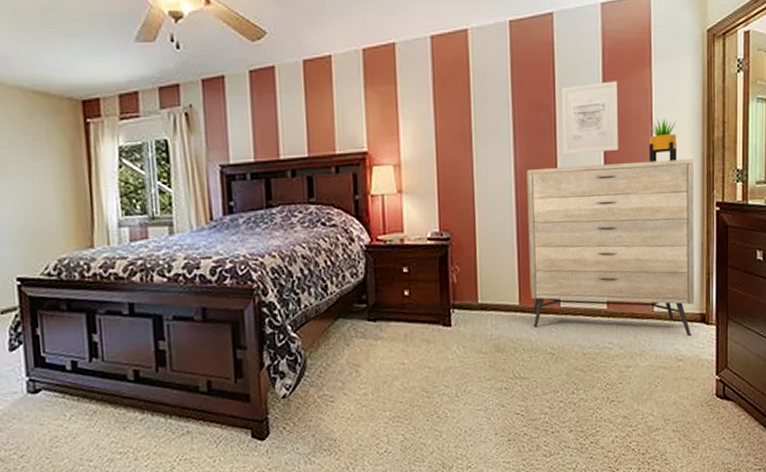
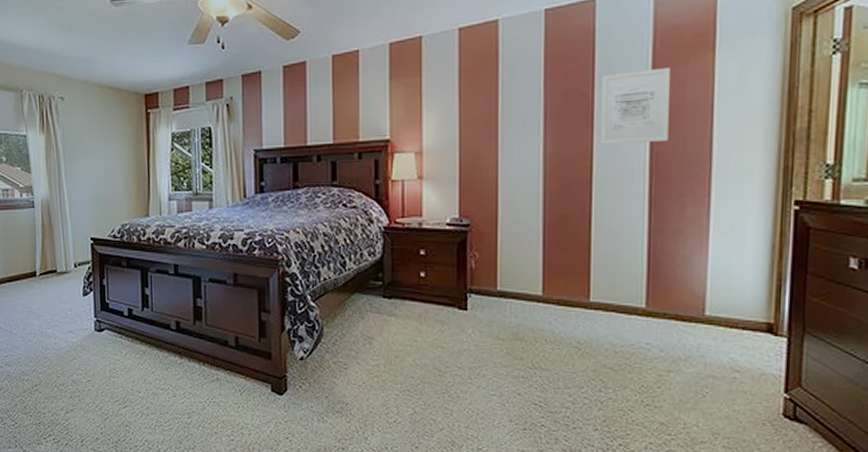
dresser: present [526,159,695,337] -> none [555,151,766,347]
potted plant: present [649,118,676,162] -> none [707,107,745,154]

